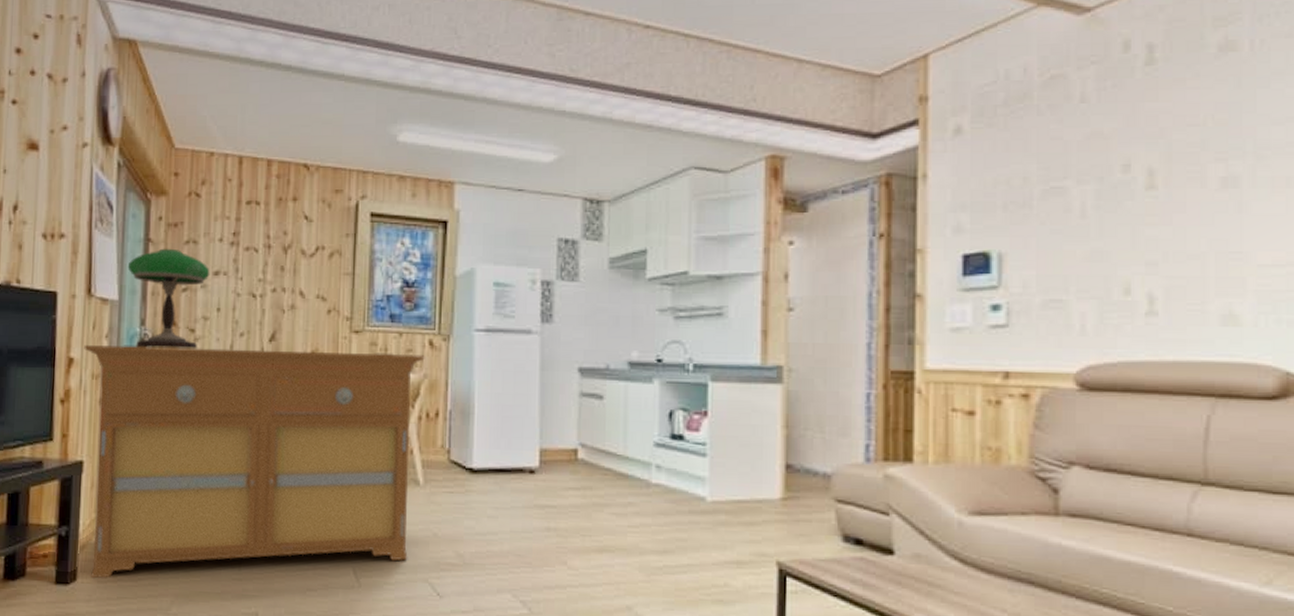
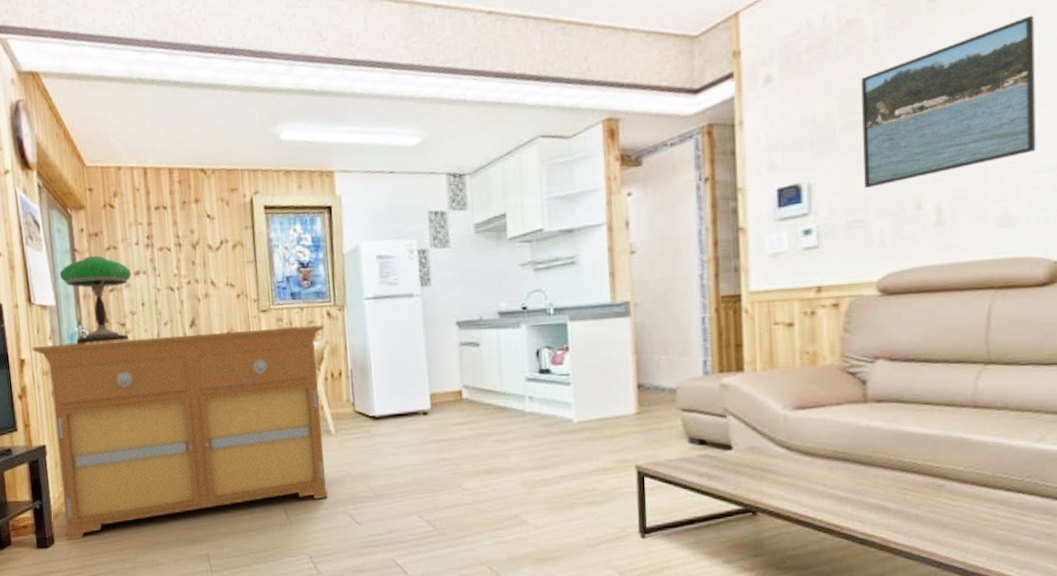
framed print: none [1065,90,1266,265] -> present [861,15,1036,189]

